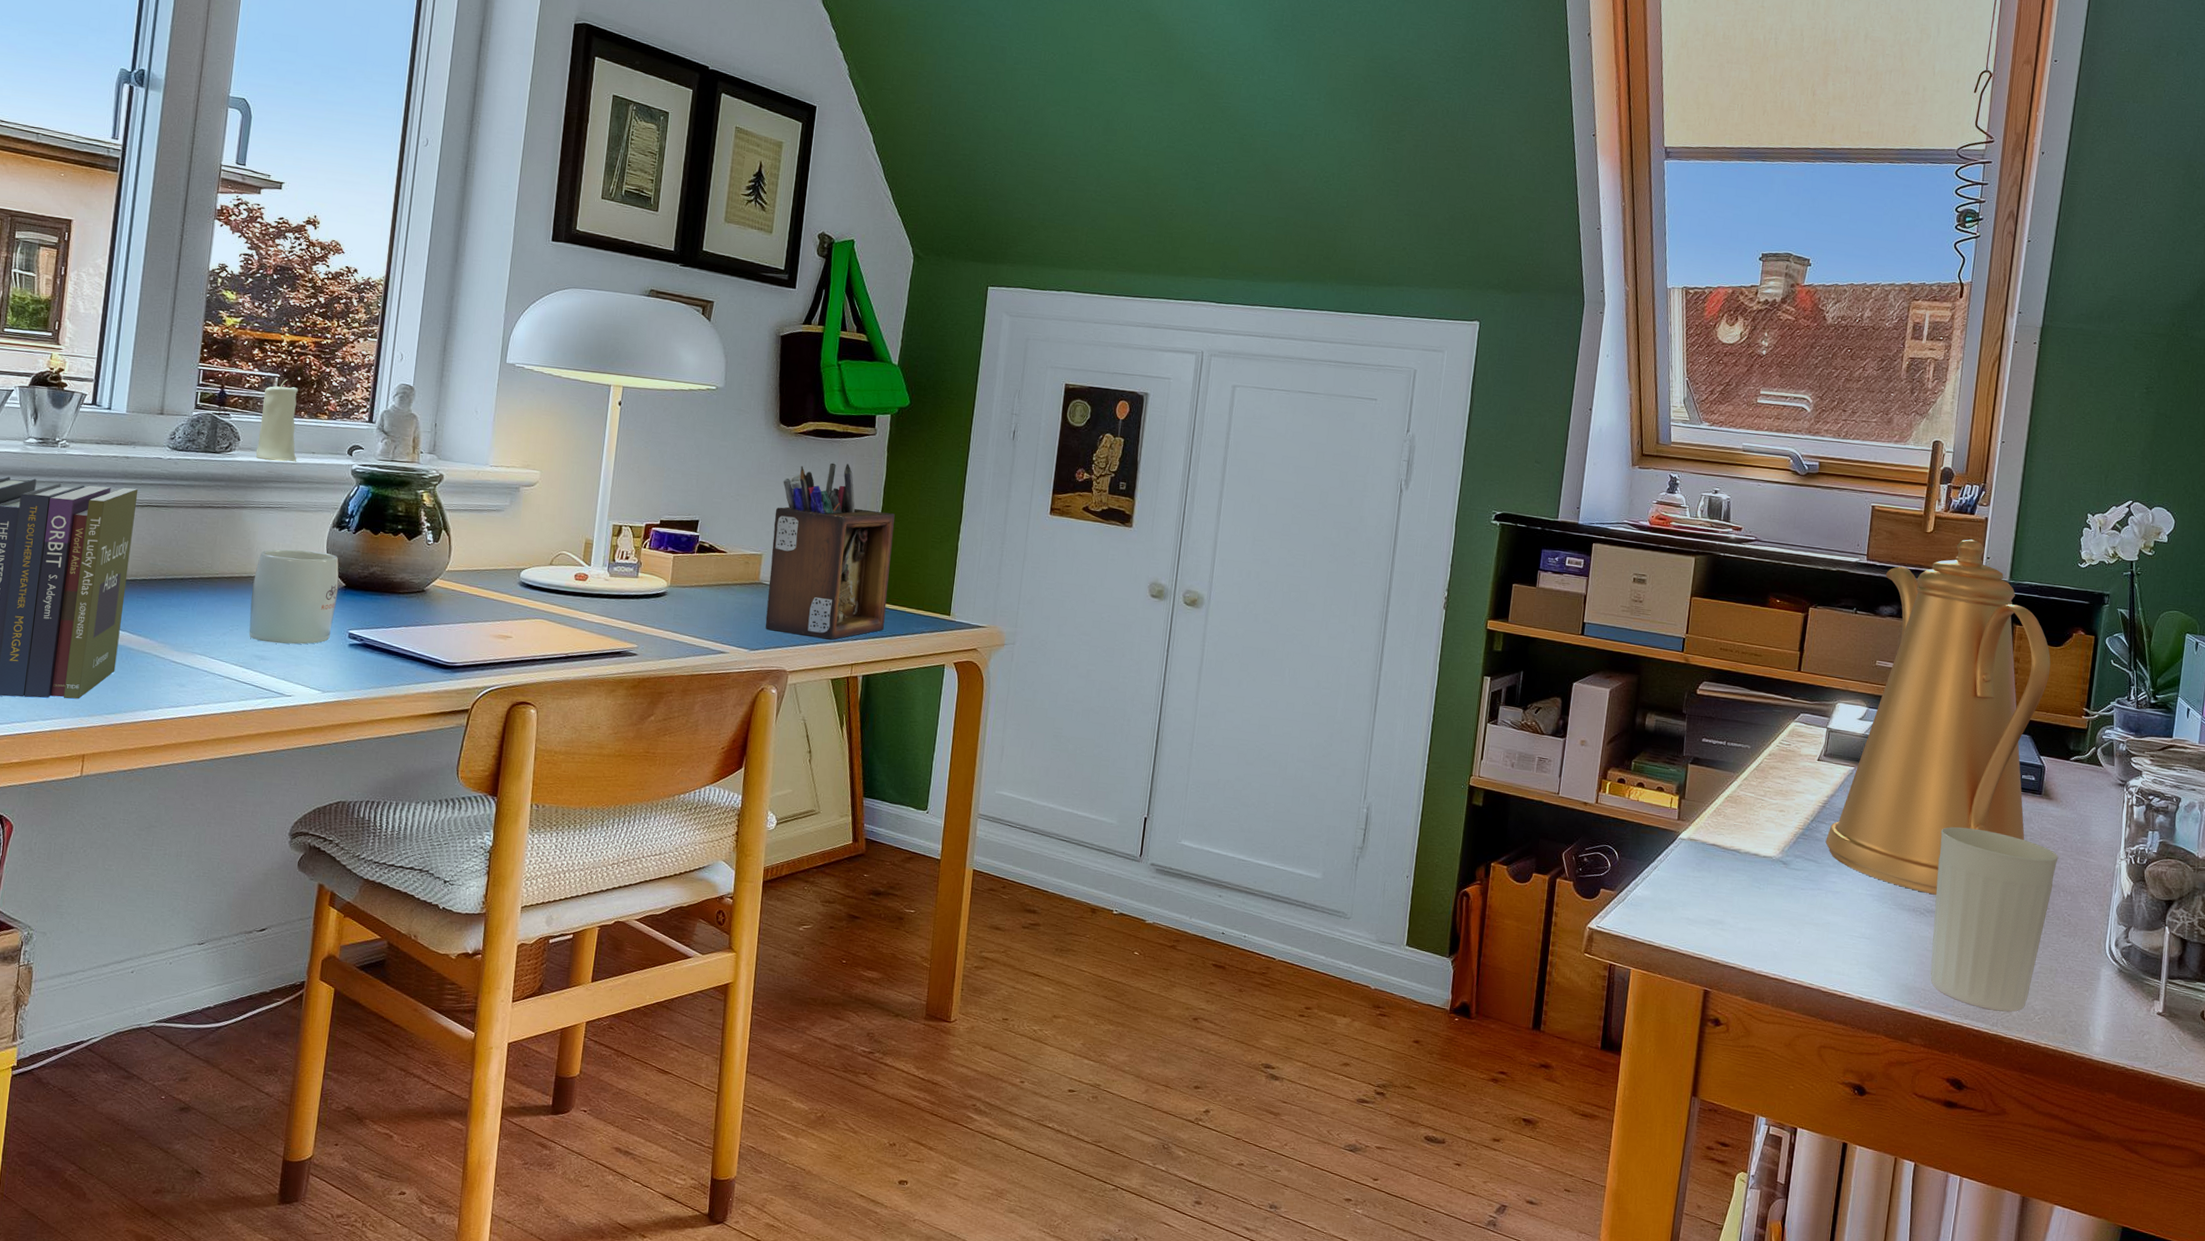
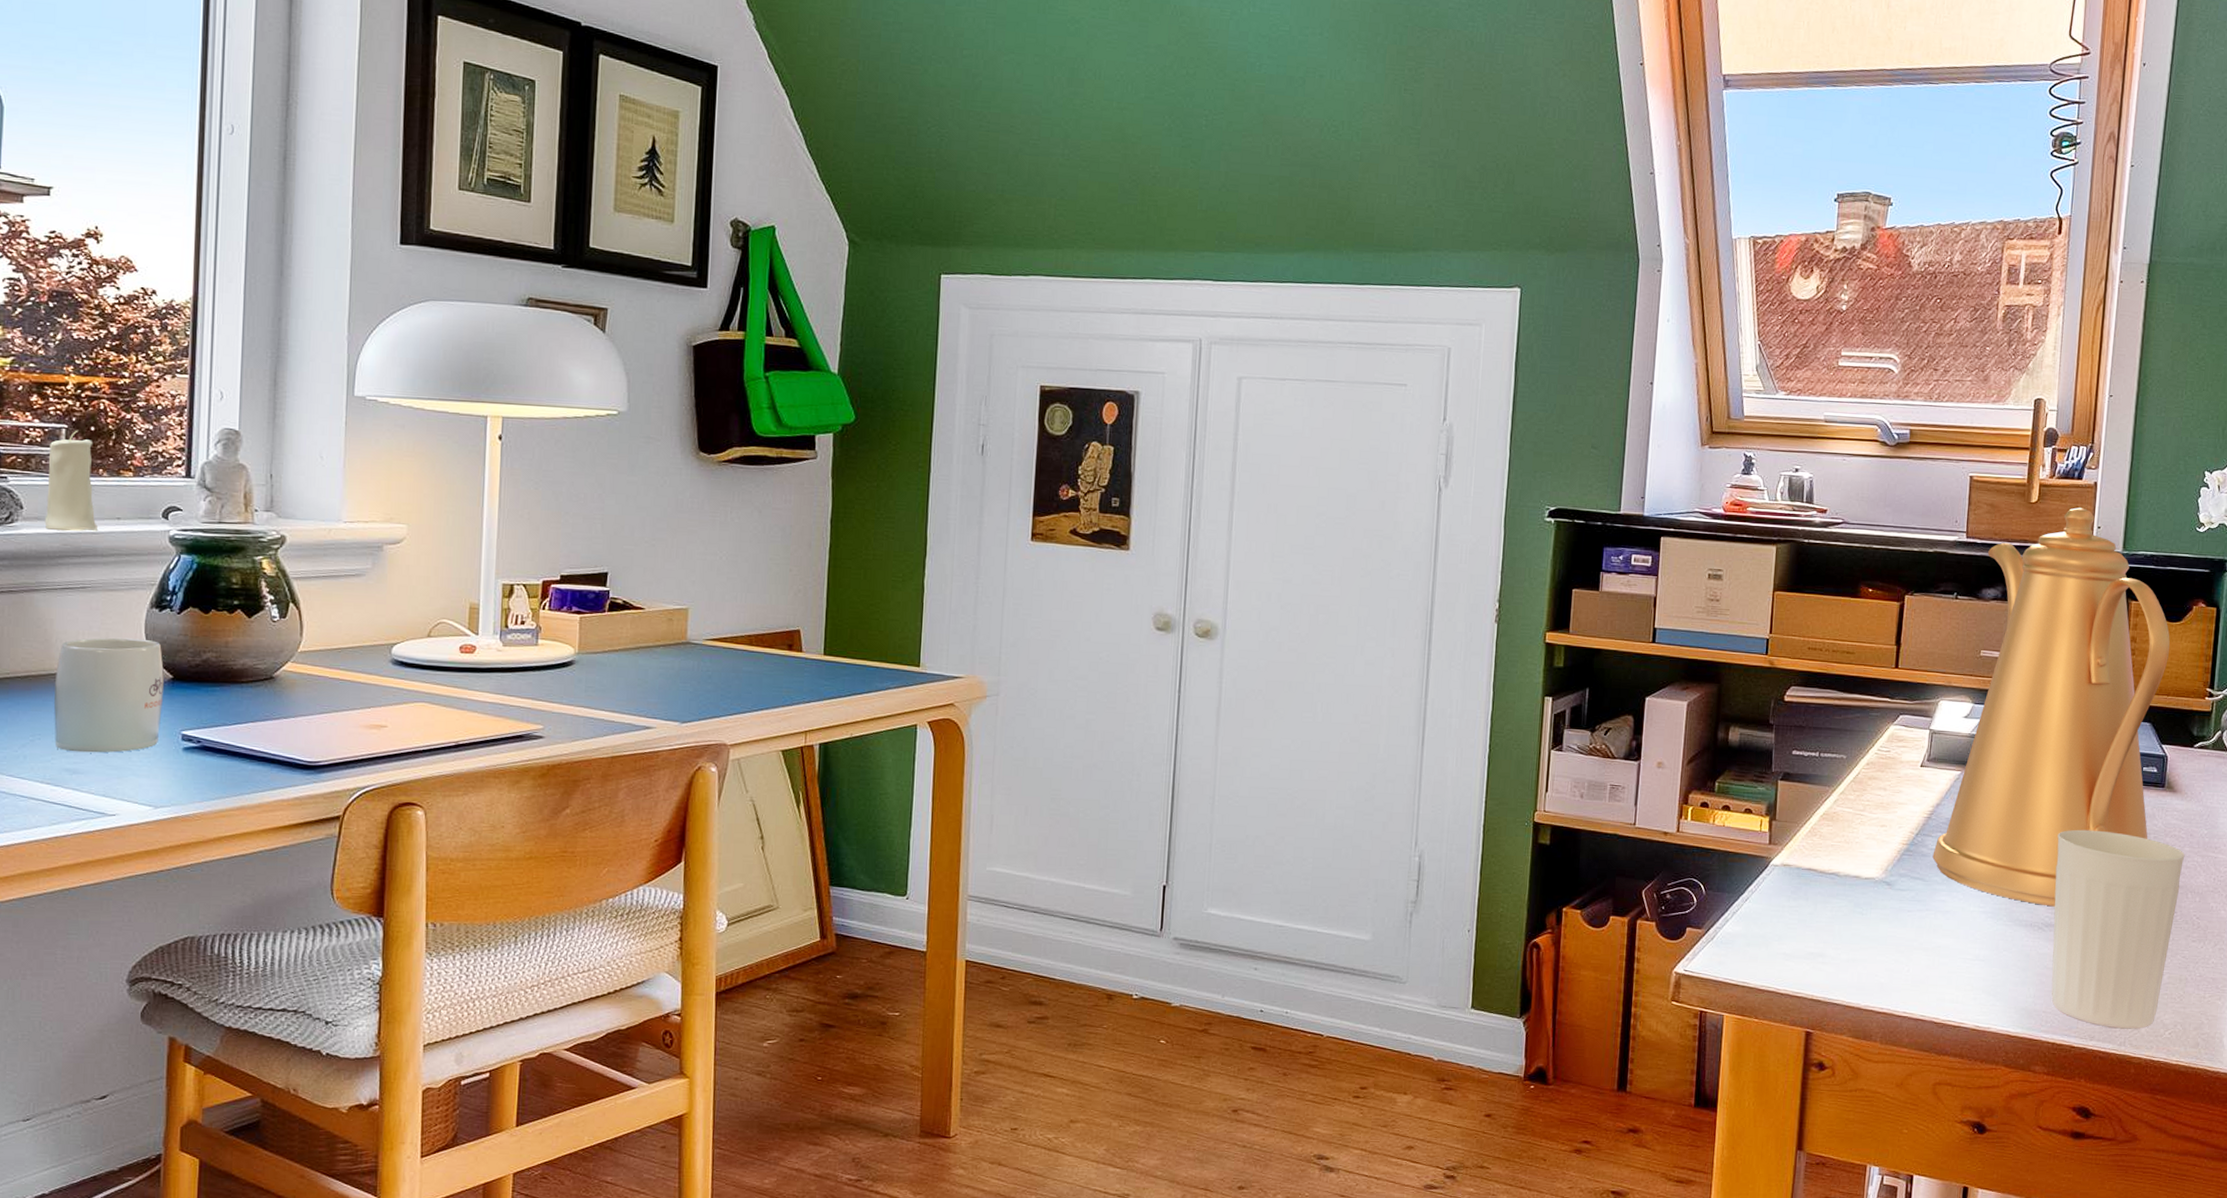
desk organizer: present [765,463,895,640] -> none [697,494,846,704]

